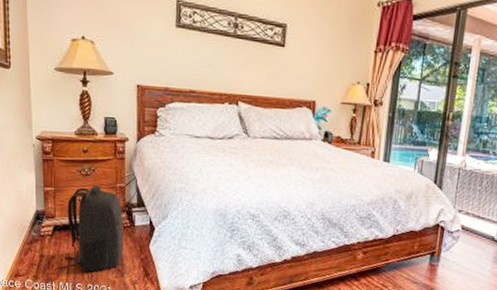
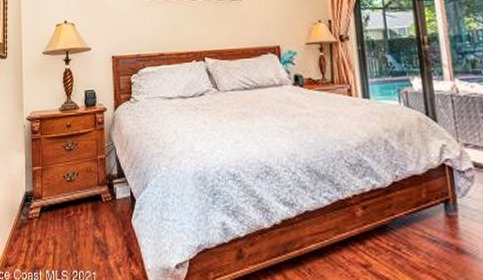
backpack: present [58,185,124,272] -> none [44,159,106,257]

